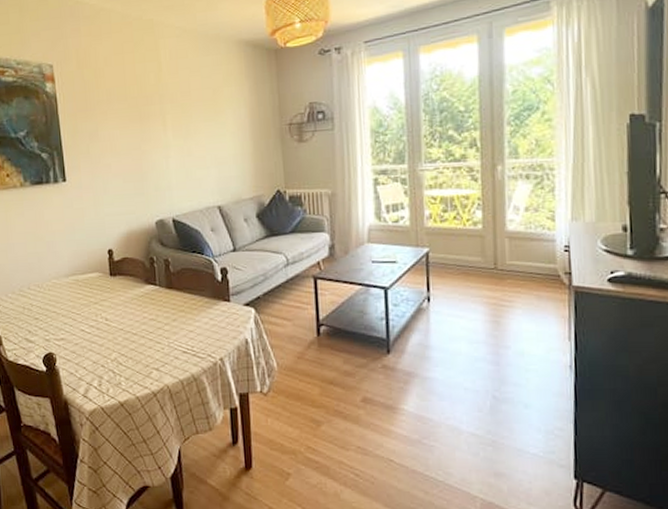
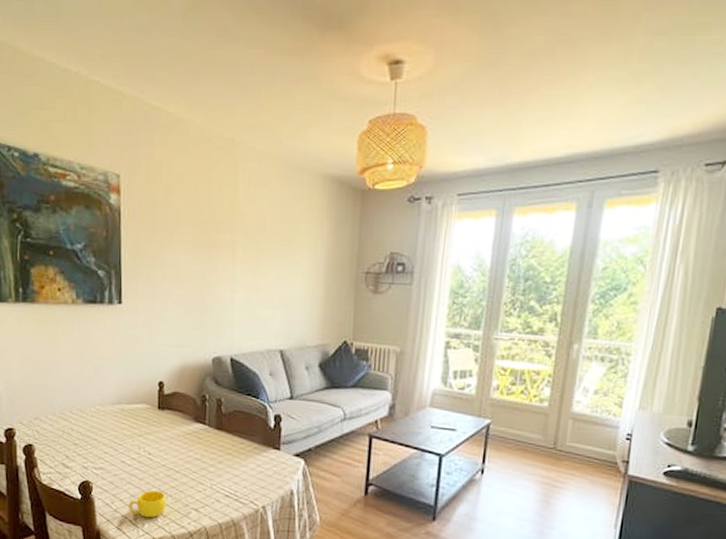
cup: none [92,355,128,383] -> present [128,490,166,518]

